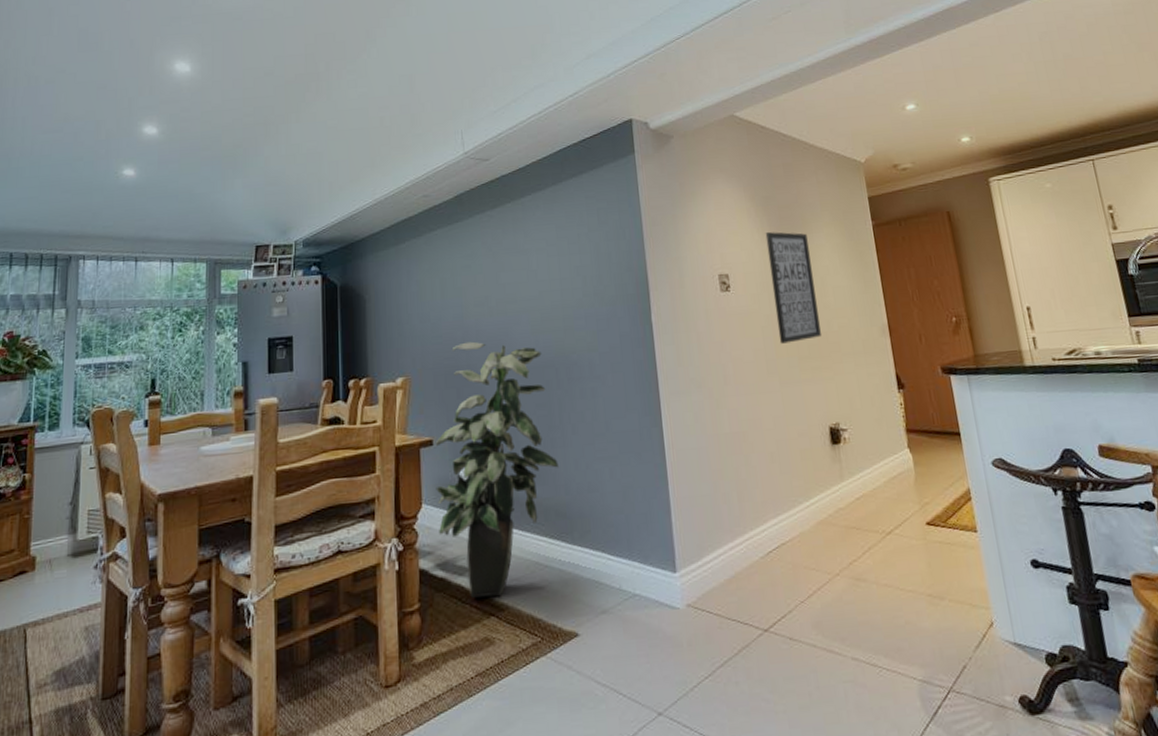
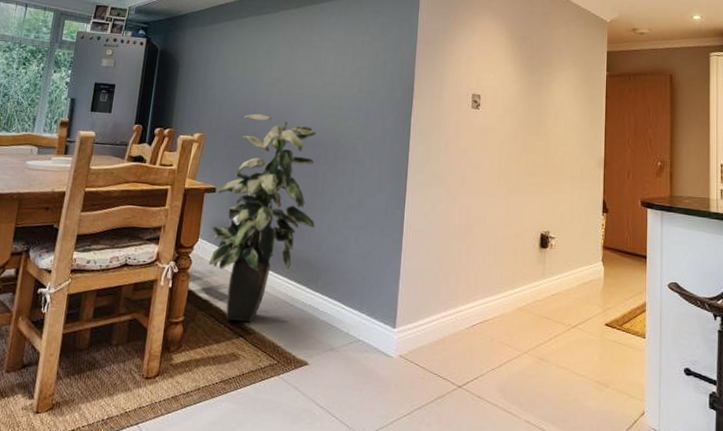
wall art: present [765,232,821,344] -> none [512,66,551,160]

